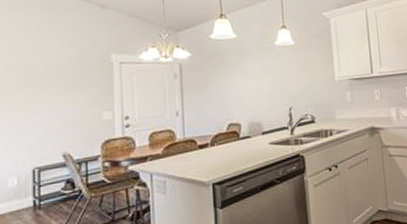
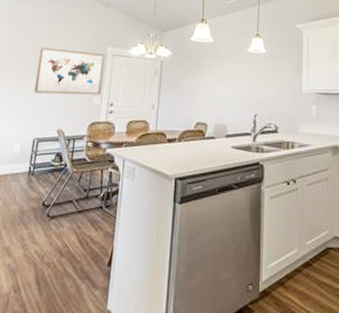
wall art: none [23,61,112,117] -> present [34,46,106,95]

